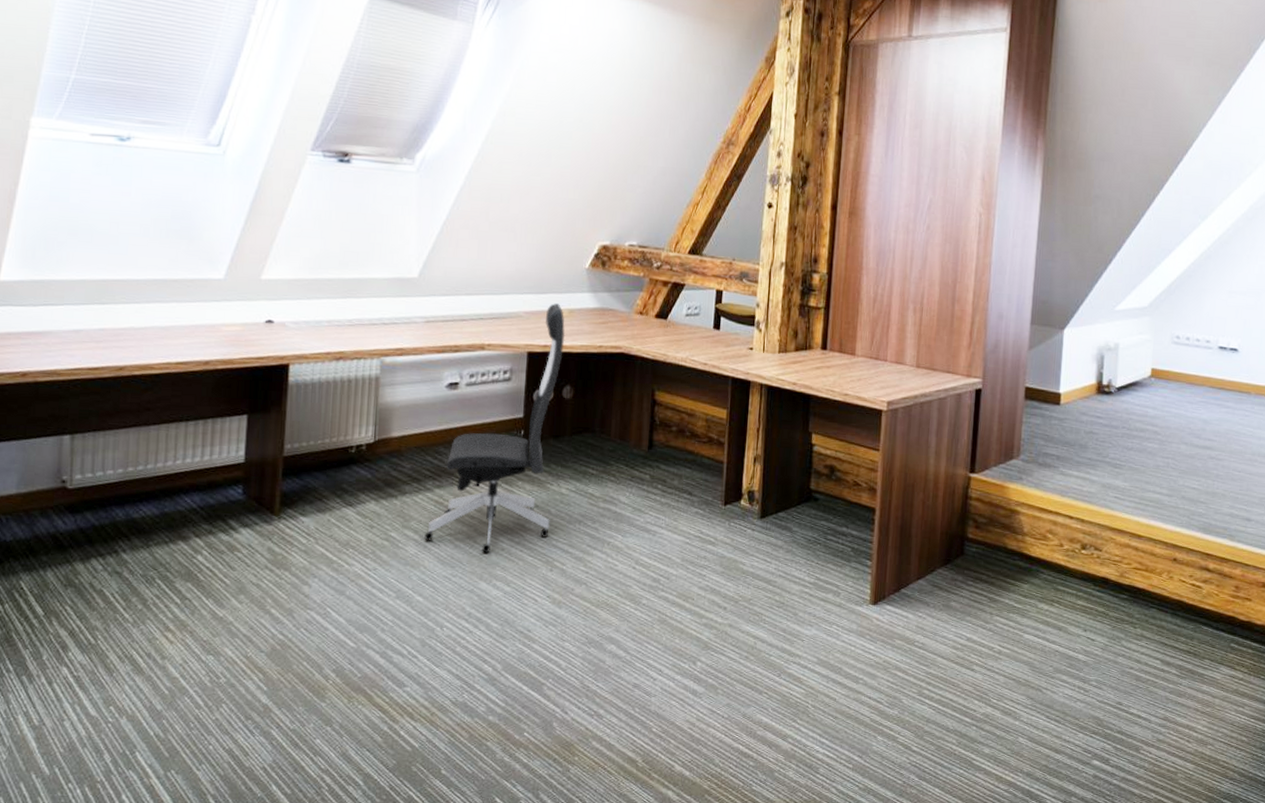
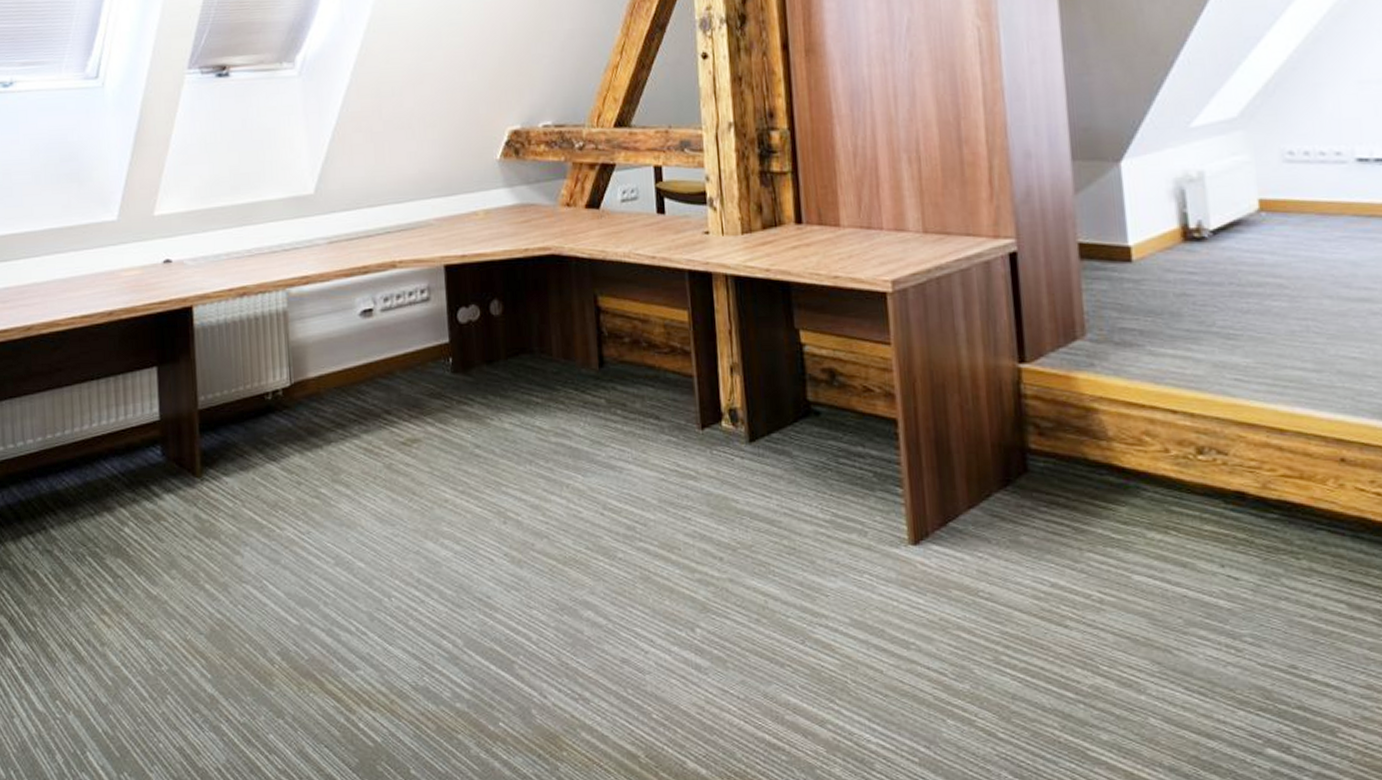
office chair: present [424,303,566,553] -> none [357,205,497,507]

